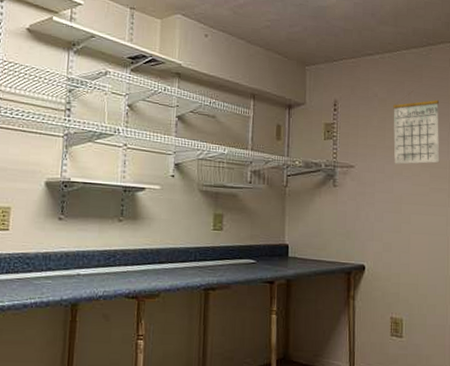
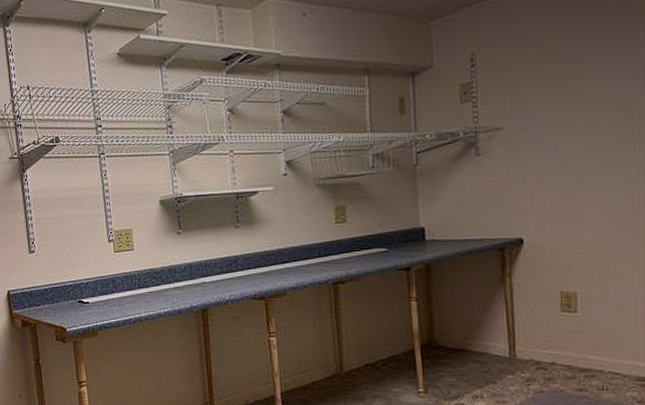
calendar: present [393,90,440,165] -> none [553,18,625,116]

